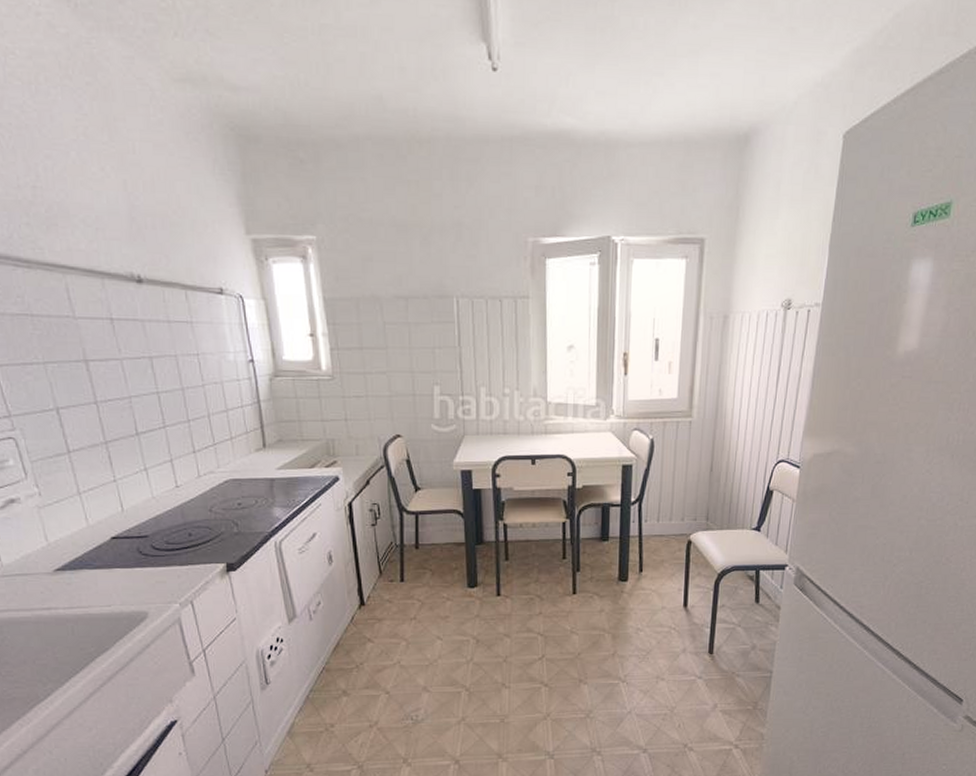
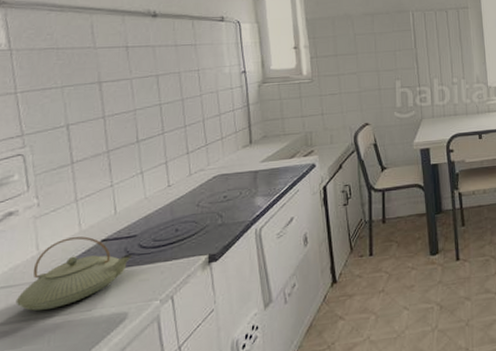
teapot: none [33,532,146,600] -> present [15,236,133,311]

